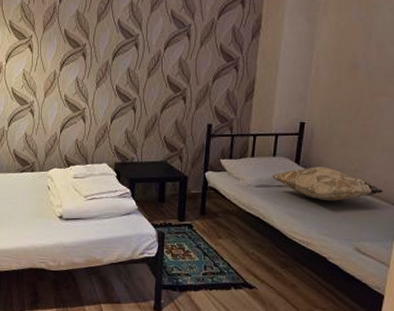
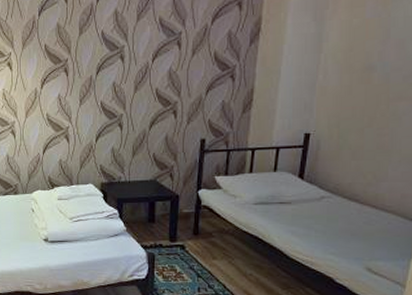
decorative pillow: present [272,167,384,202] -> none [273,181,400,219]

